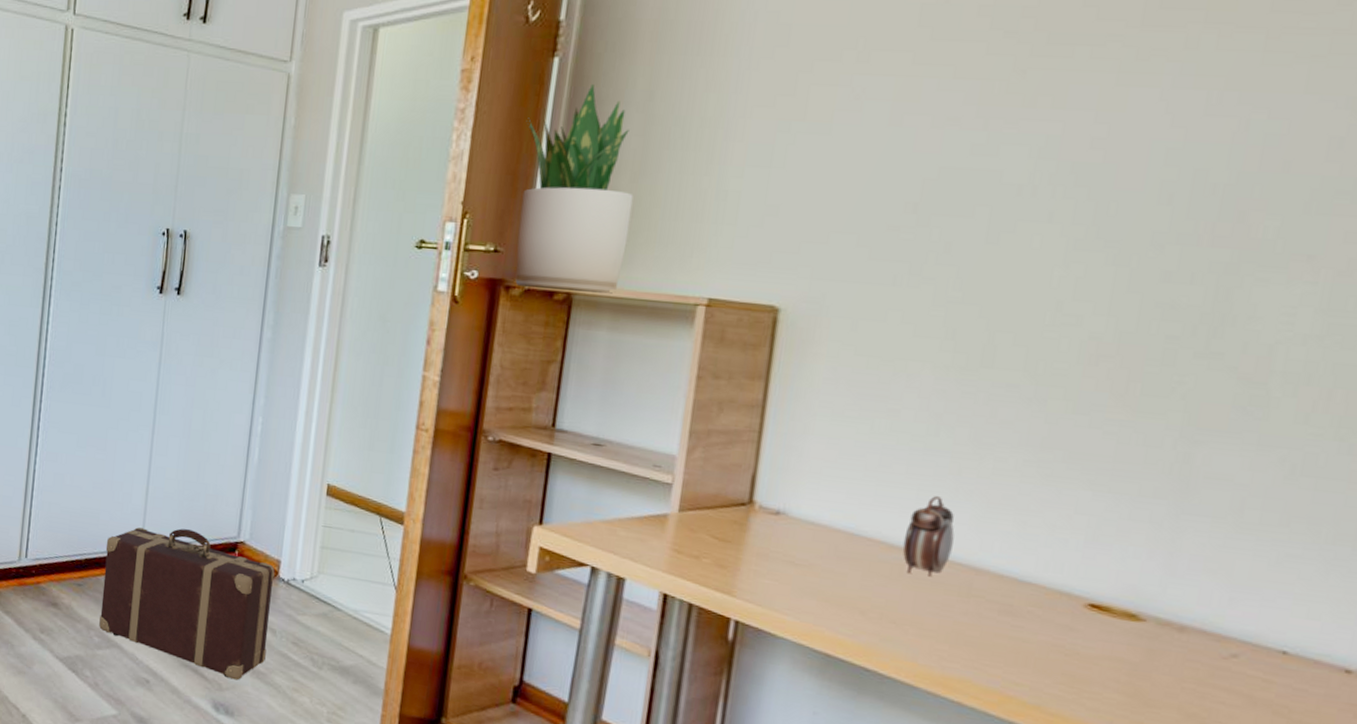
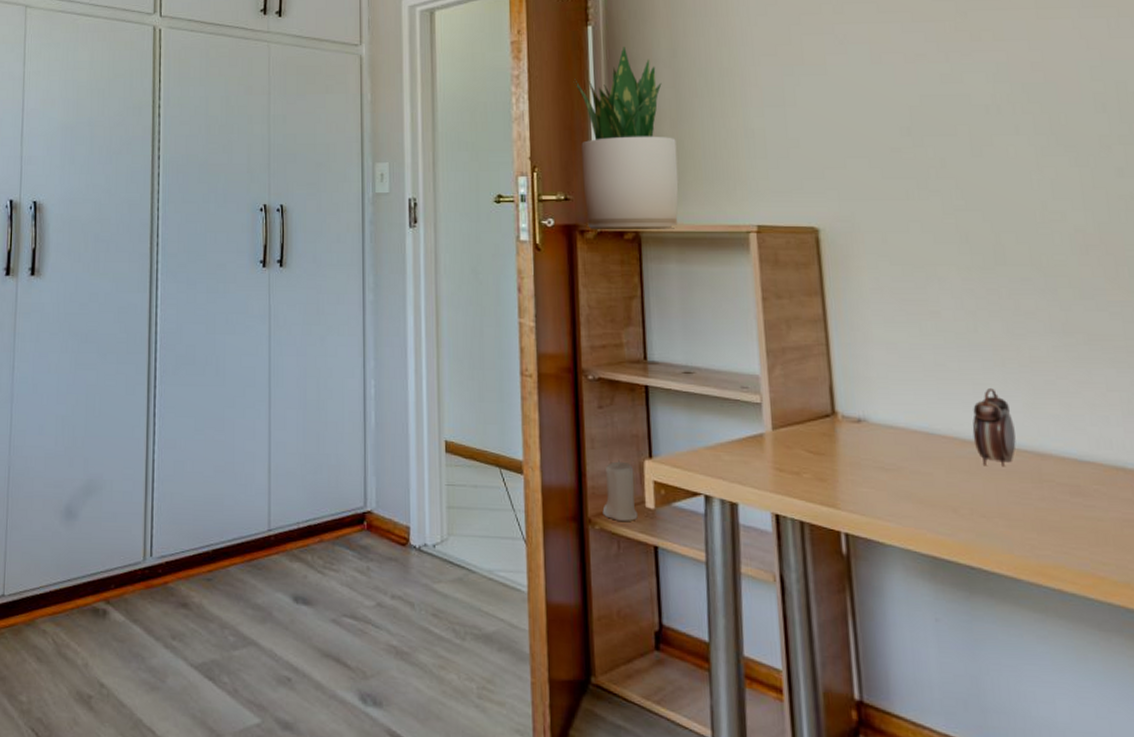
suitcase: present [99,527,275,681] -> none [233,505,407,665]
candle: none [480,522,521,582] -> present [602,460,638,521]

